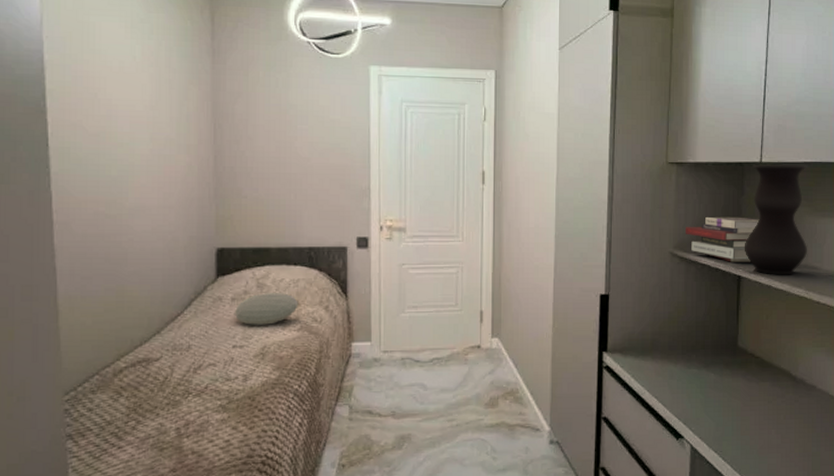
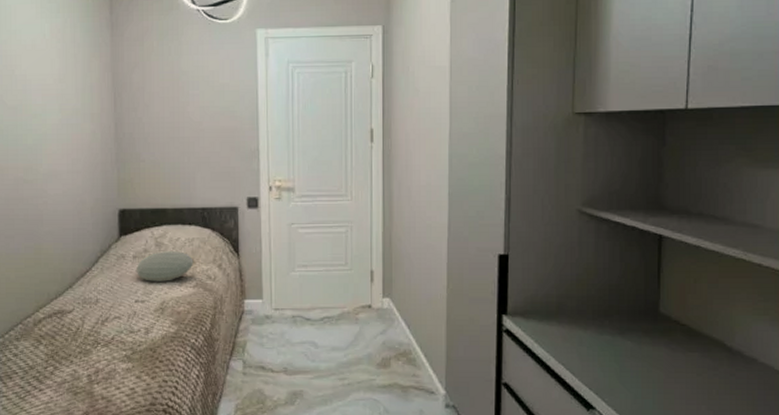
books: present [686,216,760,262] -> none [596,170,685,220]
vase: present [744,163,807,275] -> none [666,109,745,235]

